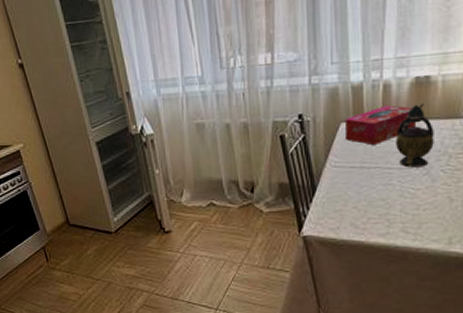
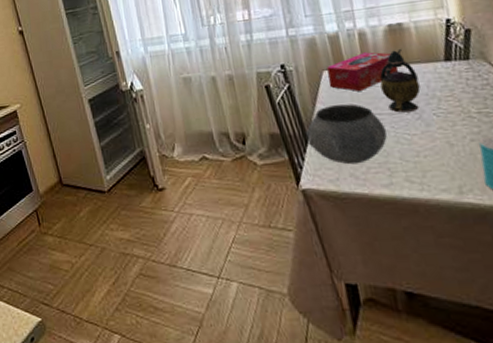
bowl: none [315,157,393,215] -> present [307,104,388,165]

